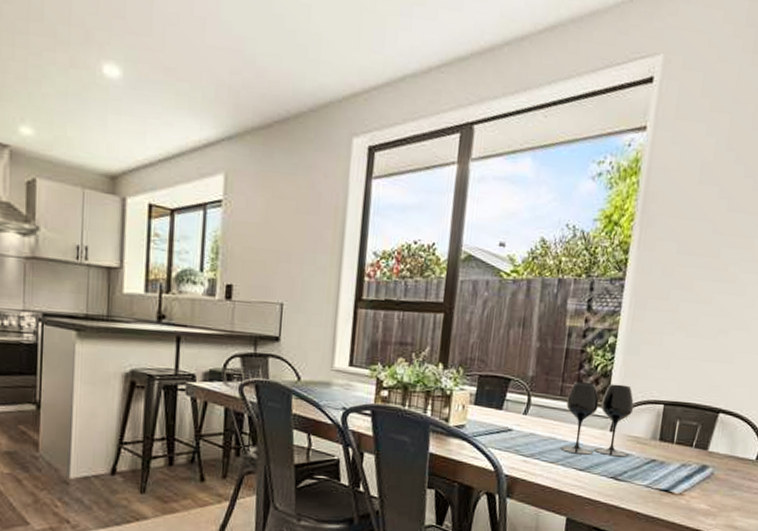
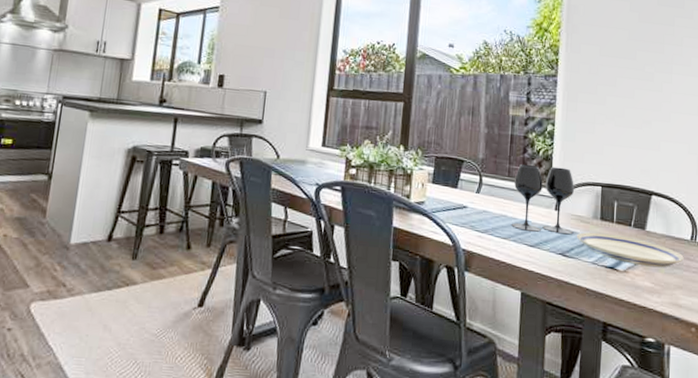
plate: none [631,454,746,490] -> present [576,232,684,268]

